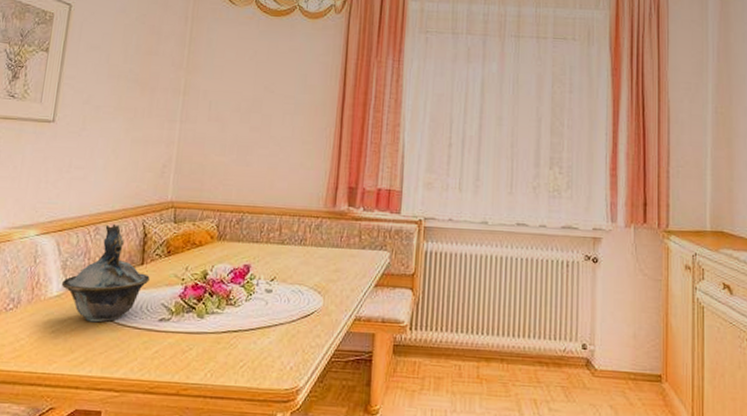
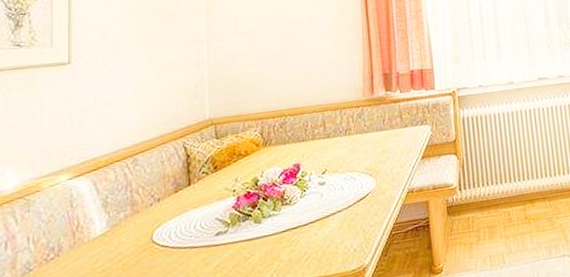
ceramic bowl: present [61,223,150,323] -> none [104,151,199,253]

